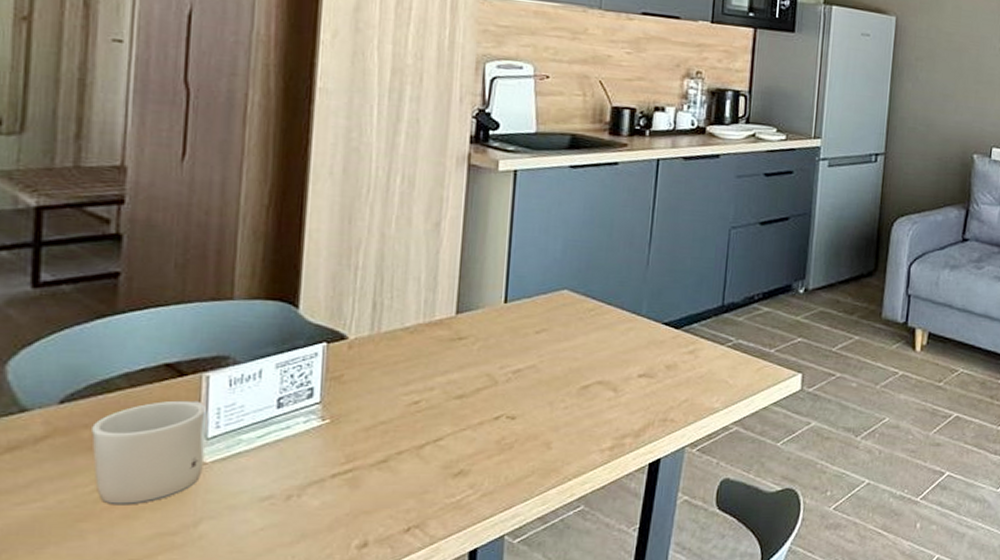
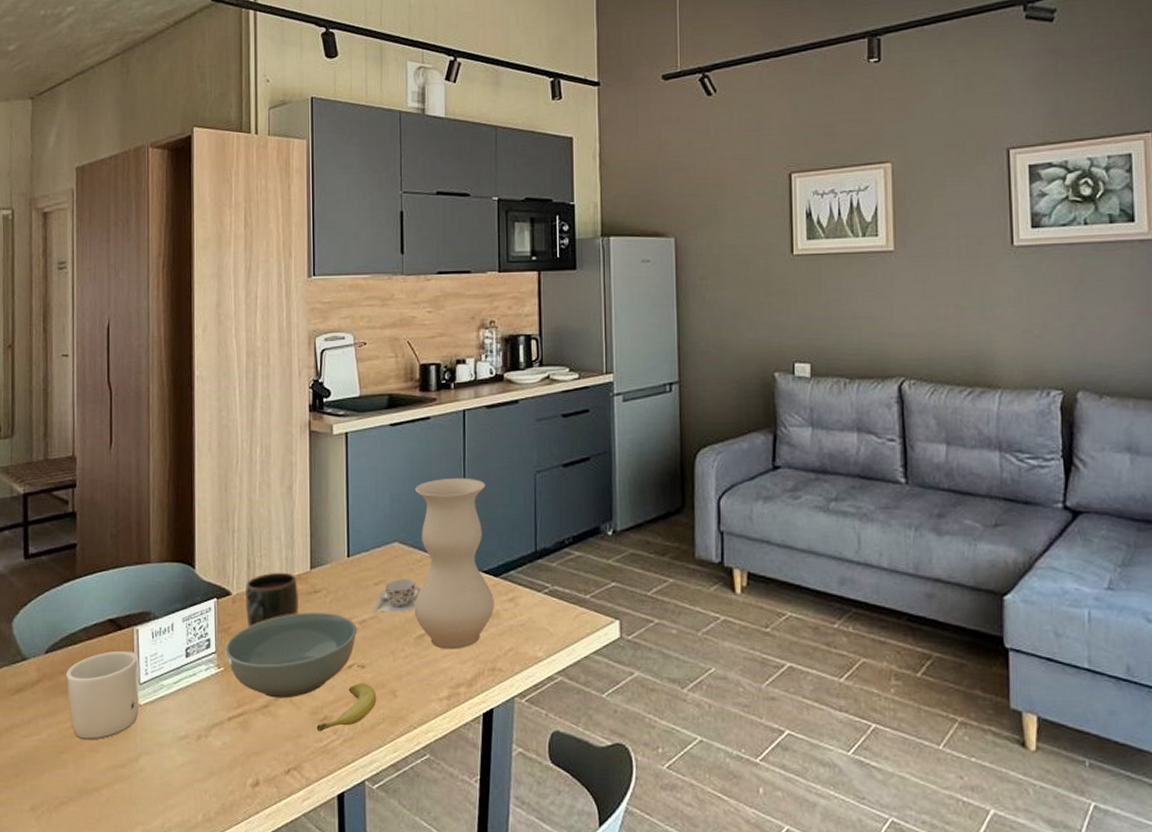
bowl: none [334,360,510,452] -> present [225,613,357,699]
mug: none [366,316,438,376] -> present [246,572,299,628]
fruit: none [448,435,527,487] -> present [316,683,377,732]
teacup: none [529,327,591,363] -> present [371,579,421,614]
vase: none [579,227,674,401] -> present [414,477,494,650]

